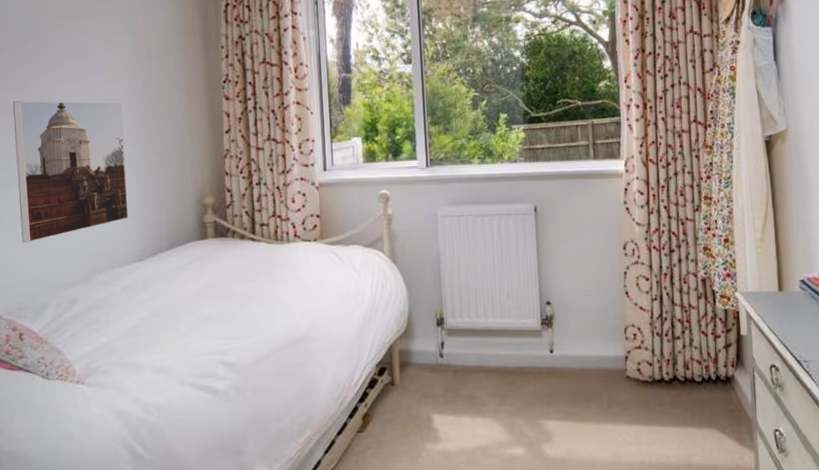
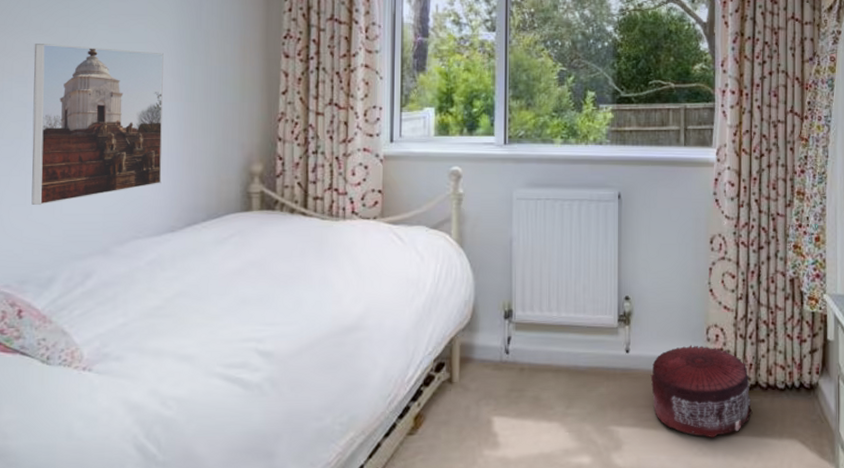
pouf: none [574,344,673,429] -> present [650,345,753,438]

